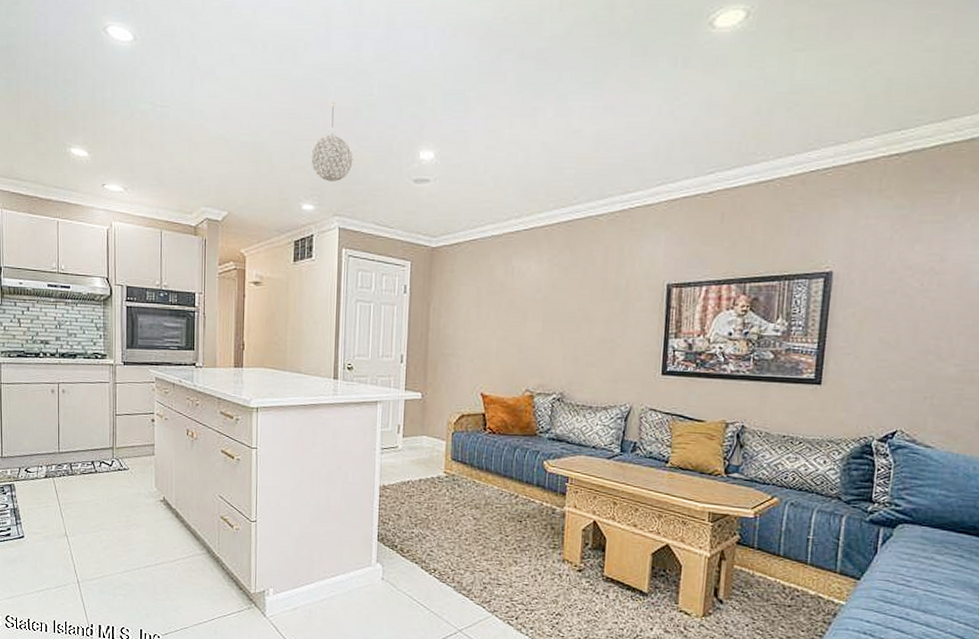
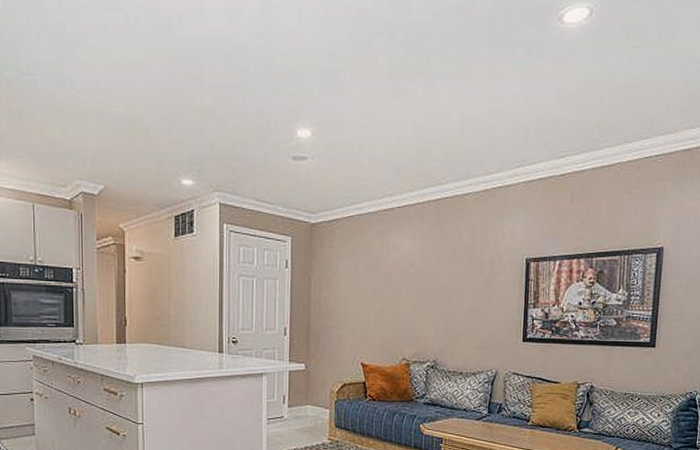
pendant light: present [310,102,353,181] -> none [188,78,232,157]

